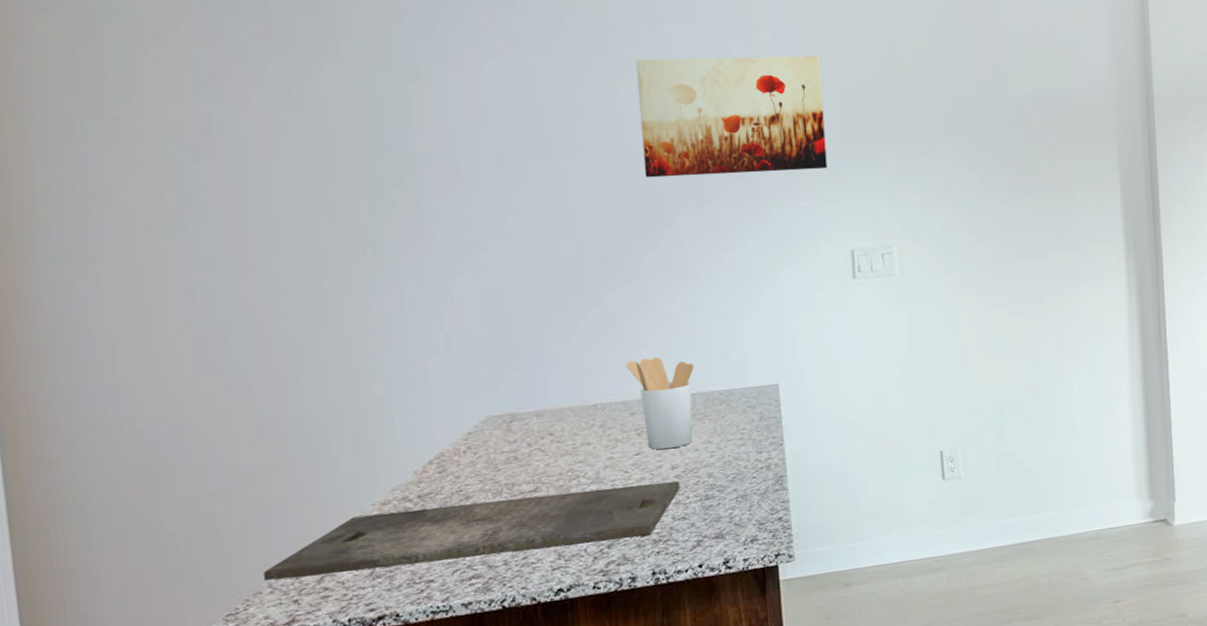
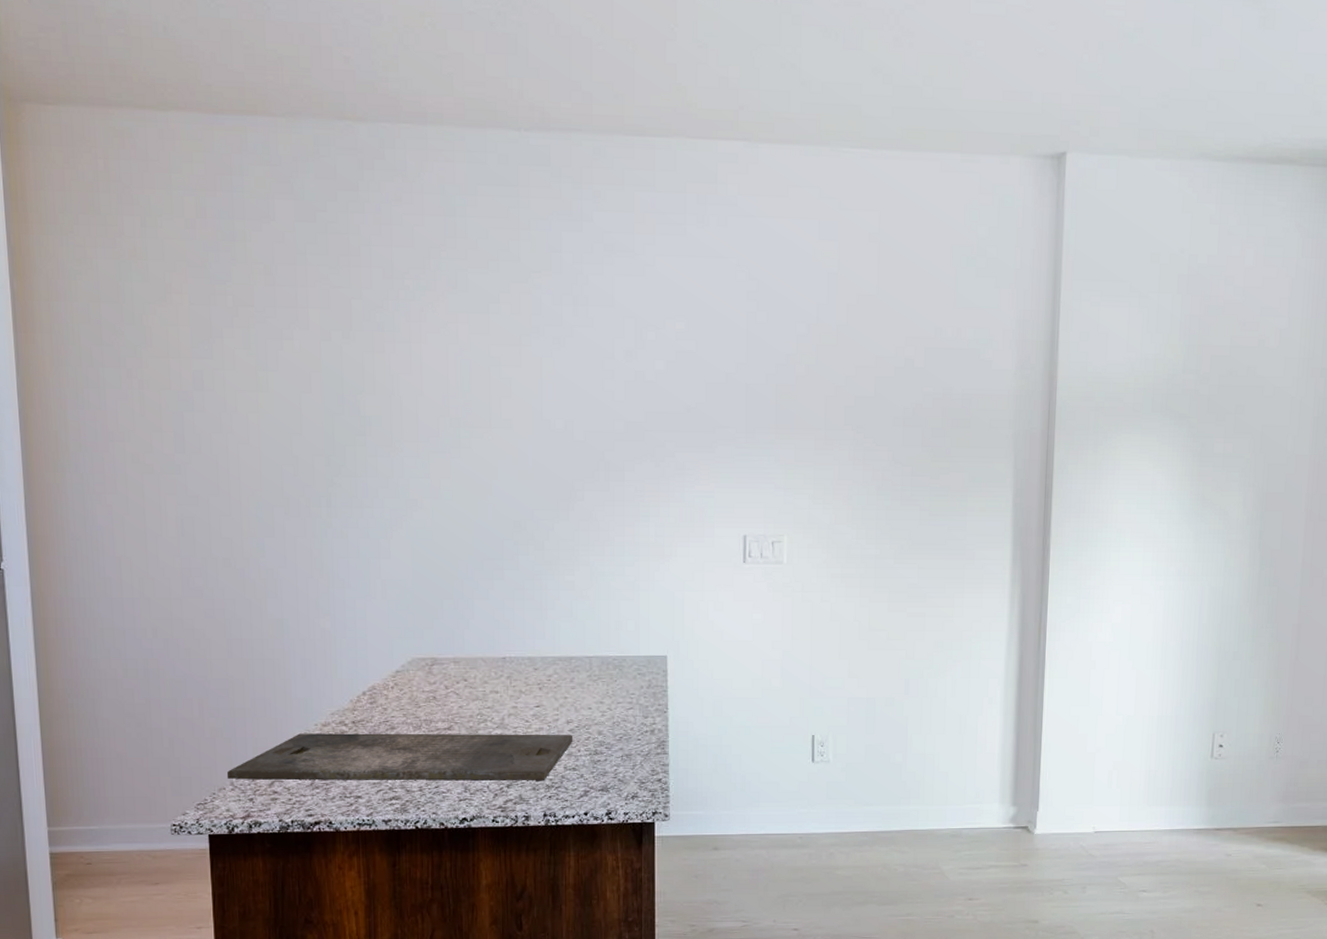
utensil holder: present [626,357,694,450] -> none [534,620,593,705]
wall art: present [636,56,827,178] -> none [560,341,729,456]

